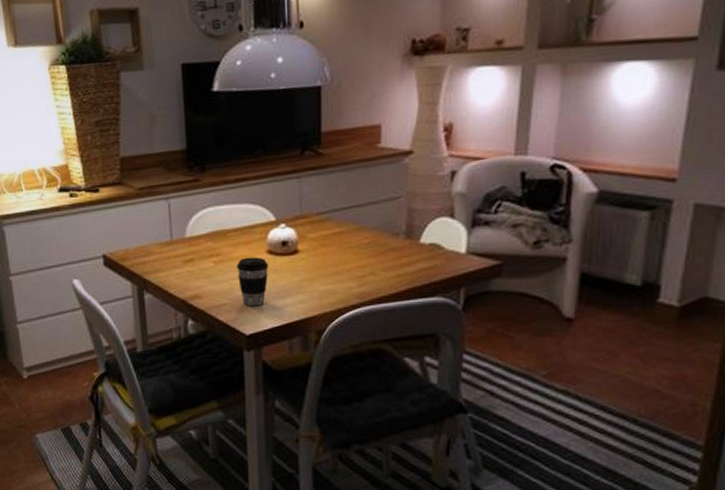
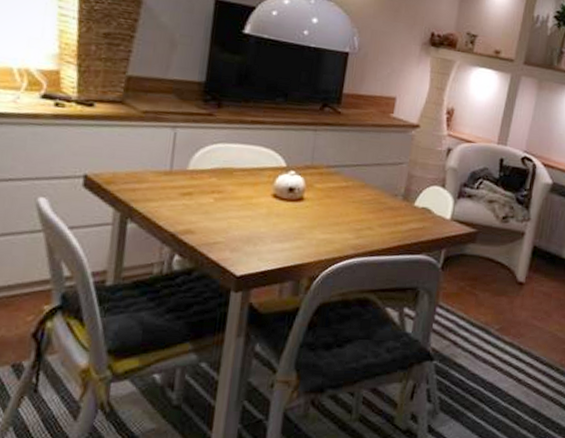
coffee cup: present [236,257,269,307] -> none [237,198,272,248]

